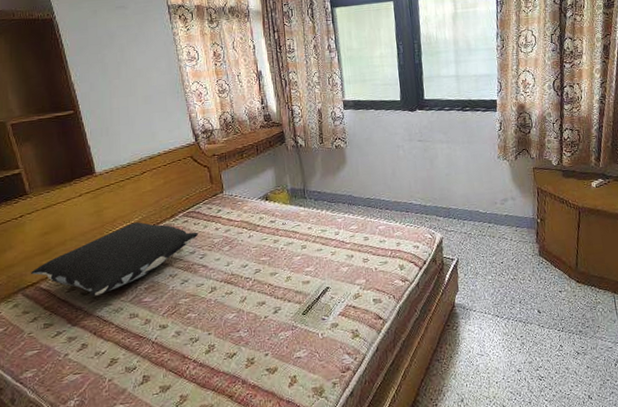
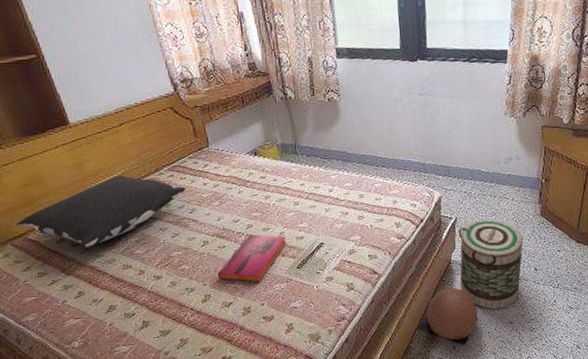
hardback book: none [223,279,293,331] -> present [217,234,287,282]
ball: none [423,332,486,398] -> present [416,287,479,346]
basket: none [460,259,525,356] -> present [458,218,523,310]

